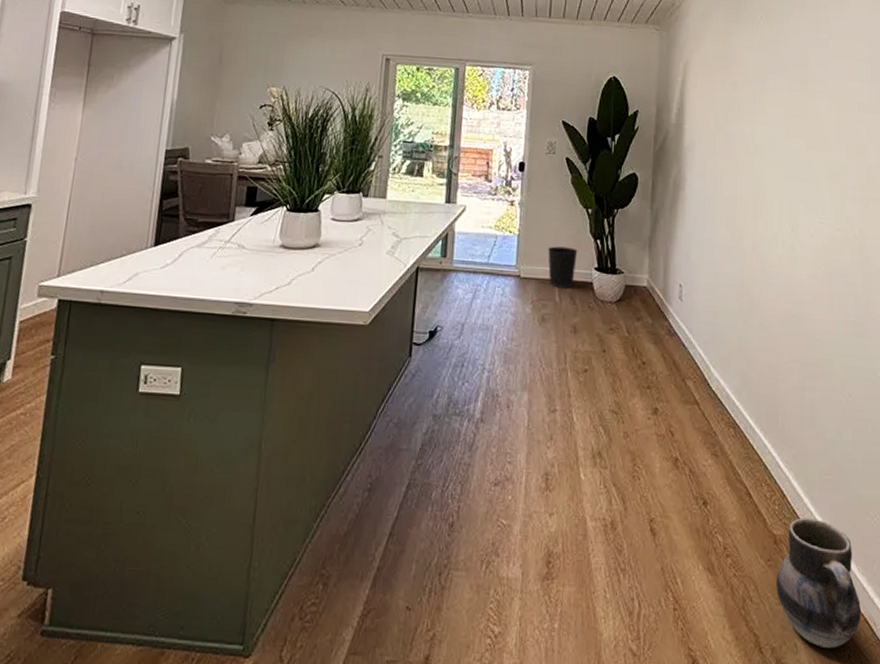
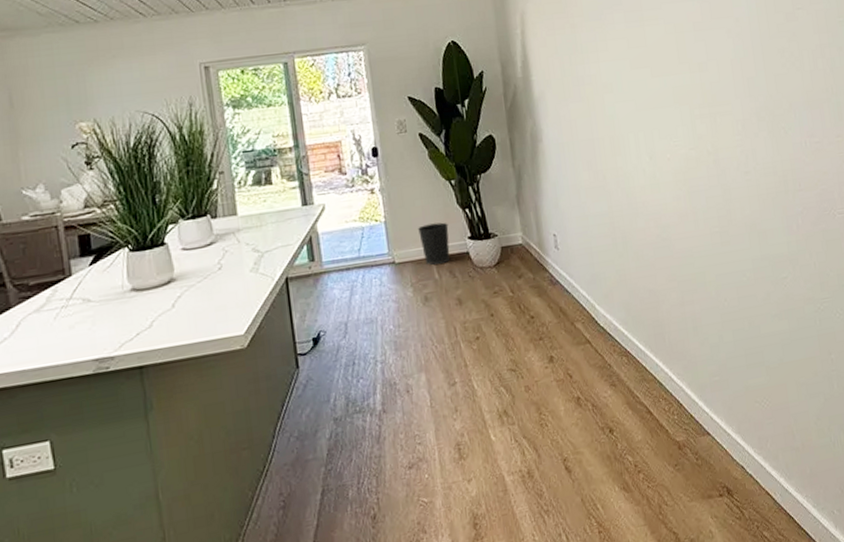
ceramic jug: present [775,517,861,648] -> none [685,417,763,527]

